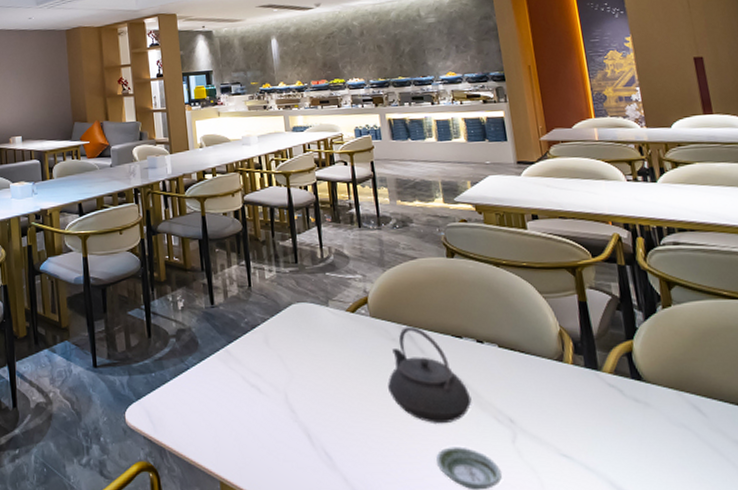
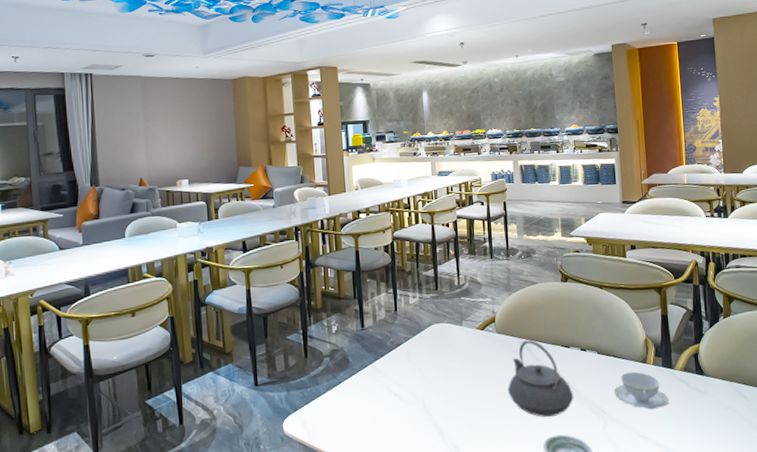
teacup: none [523,371,599,422] -> present [614,371,670,410]

